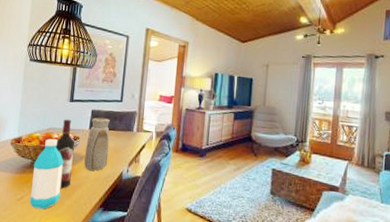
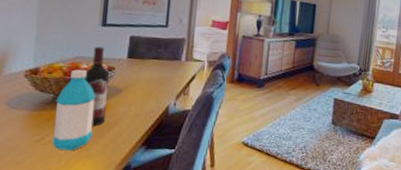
vase: present [84,117,111,171] -> none [122,44,154,105]

